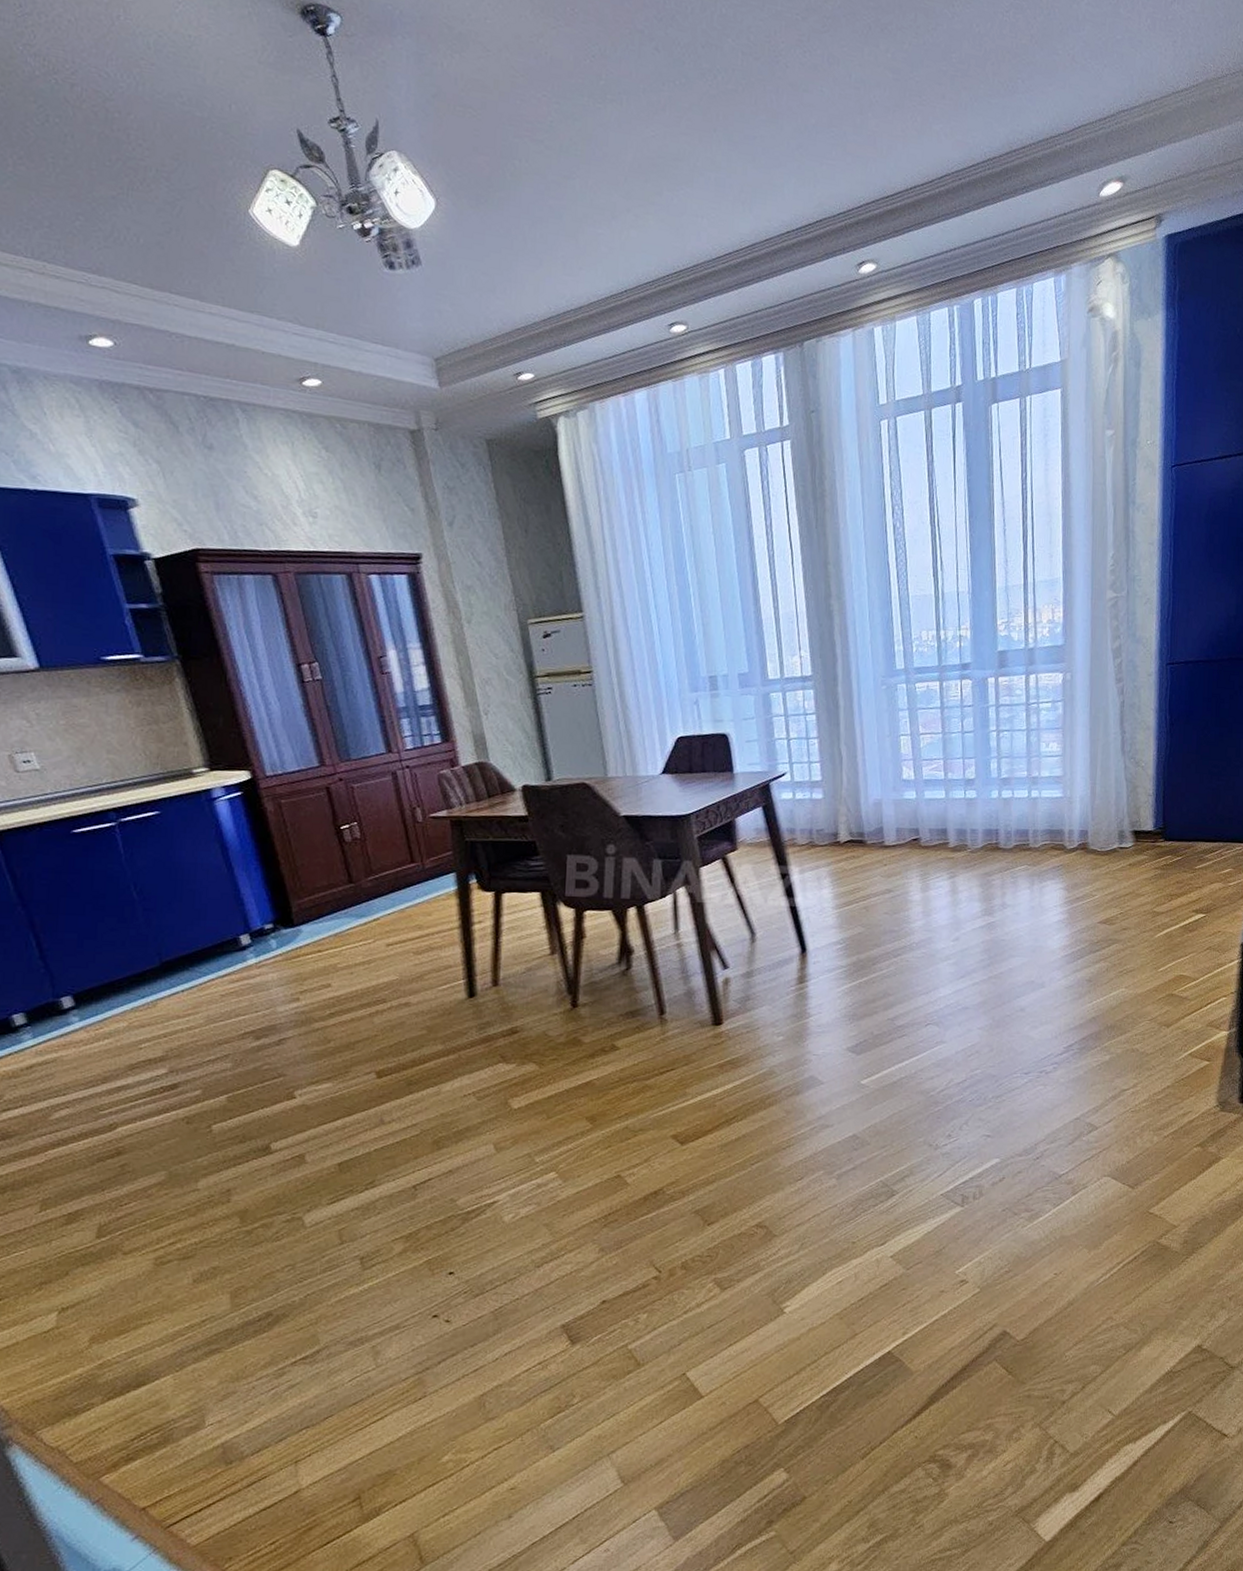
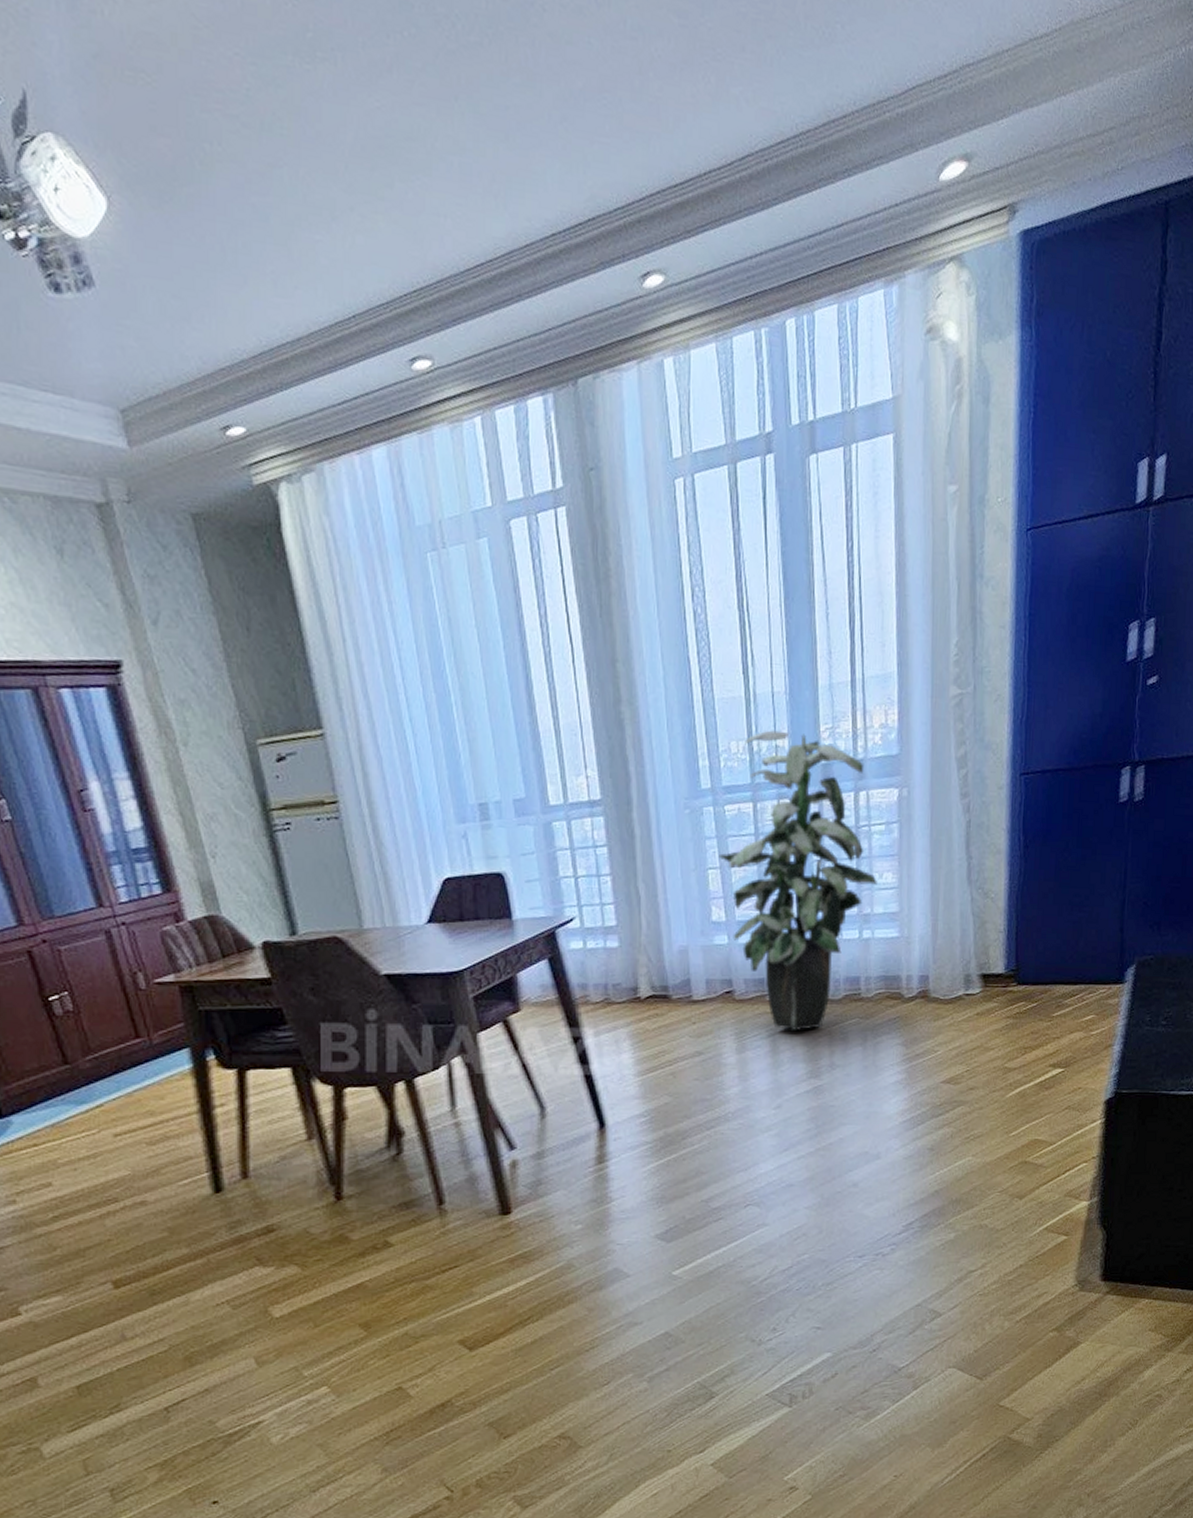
indoor plant: none [910,622,1044,874] -> present [719,730,877,1030]

